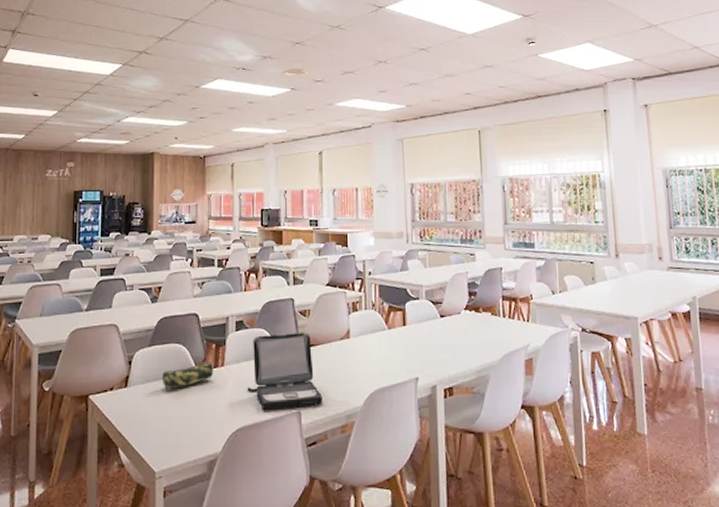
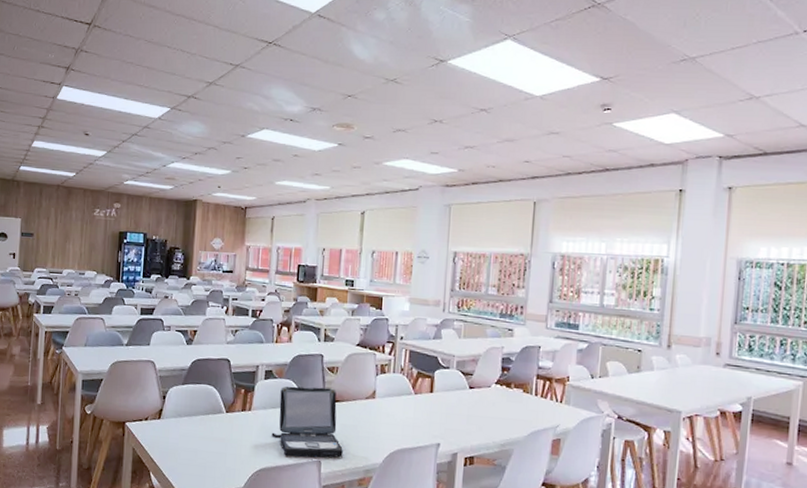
pencil case: present [162,361,214,389] -> none [192,403,242,426]

